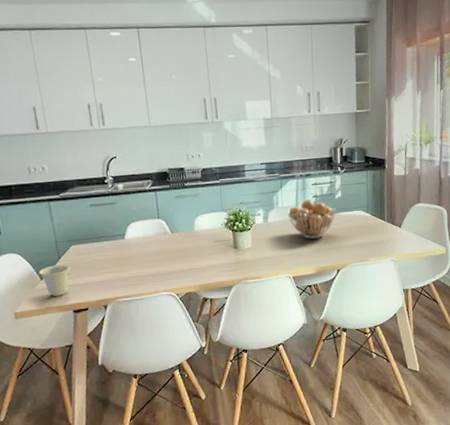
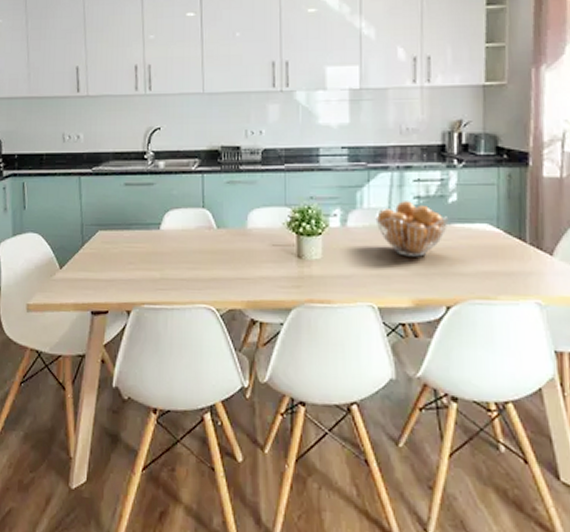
cup: present [39,264,71,297] -> none [59,252,94,291]

